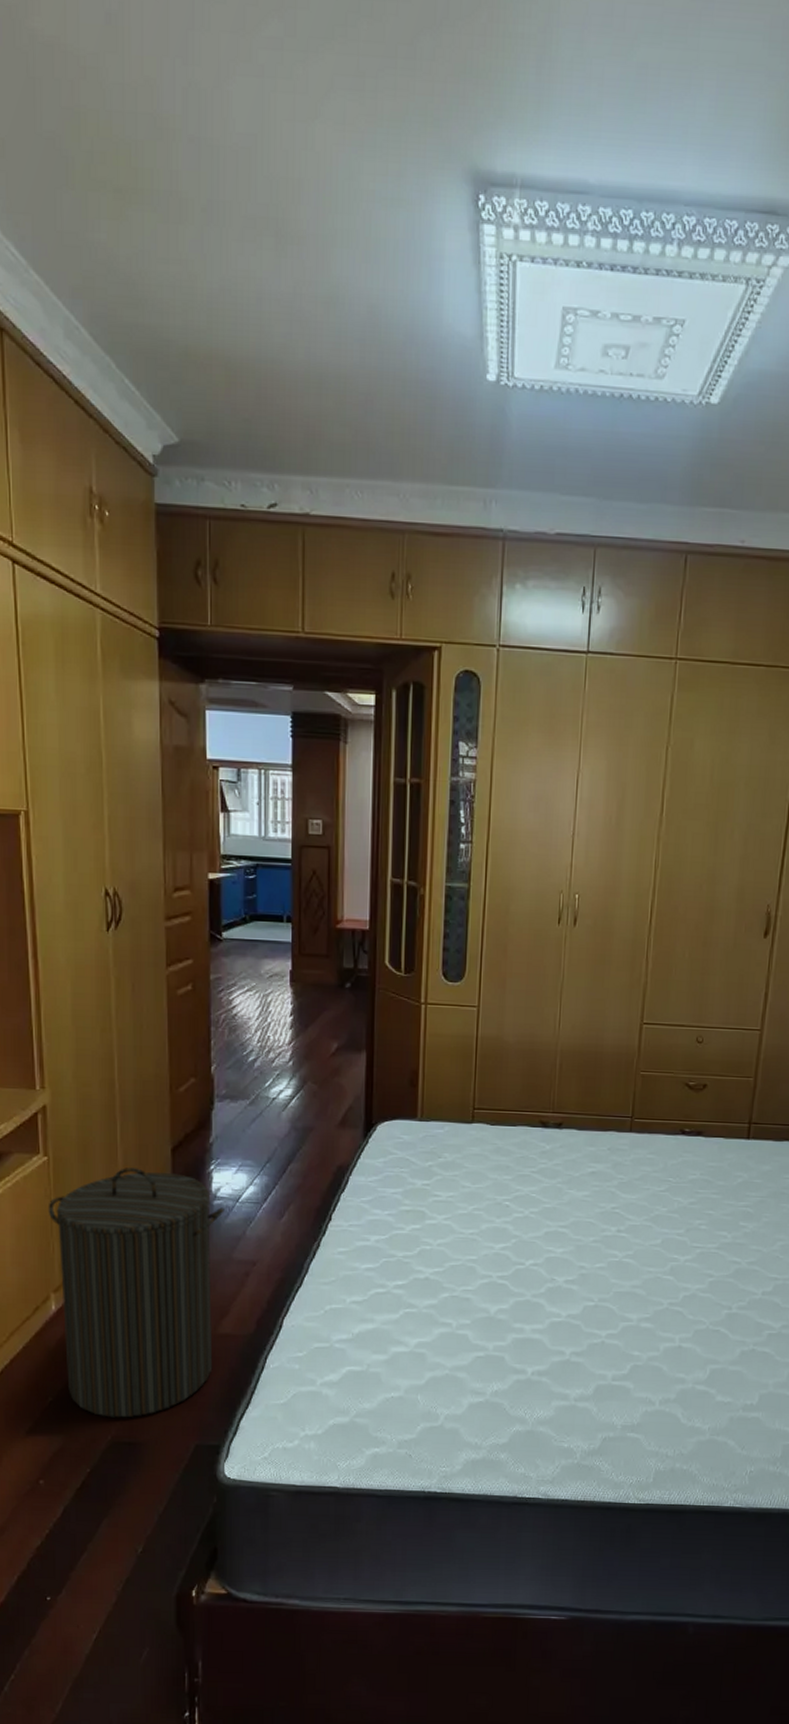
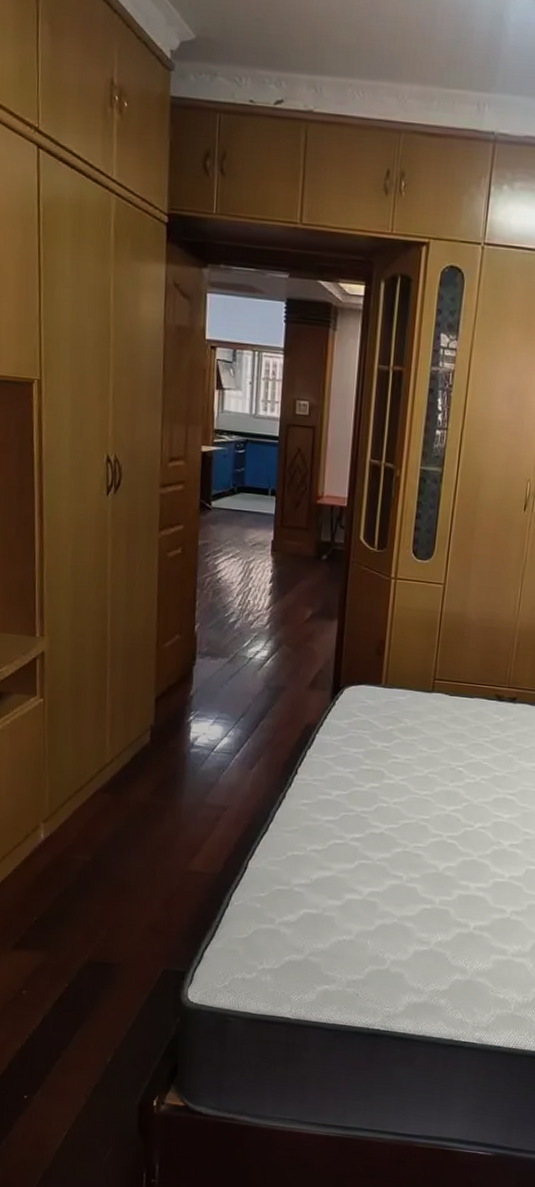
laundry hamper: present [48,1168,224,1418] -> none [41,713,200,941]

